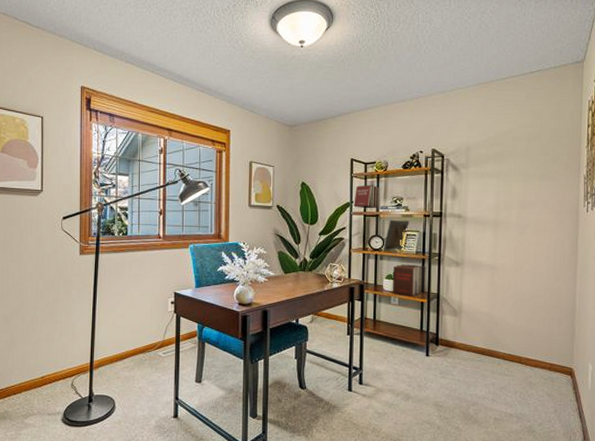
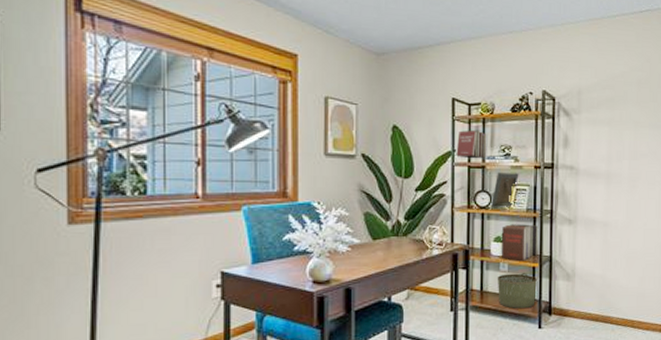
basket: none [388,307,425,338] -> present [497,273,537,309]

